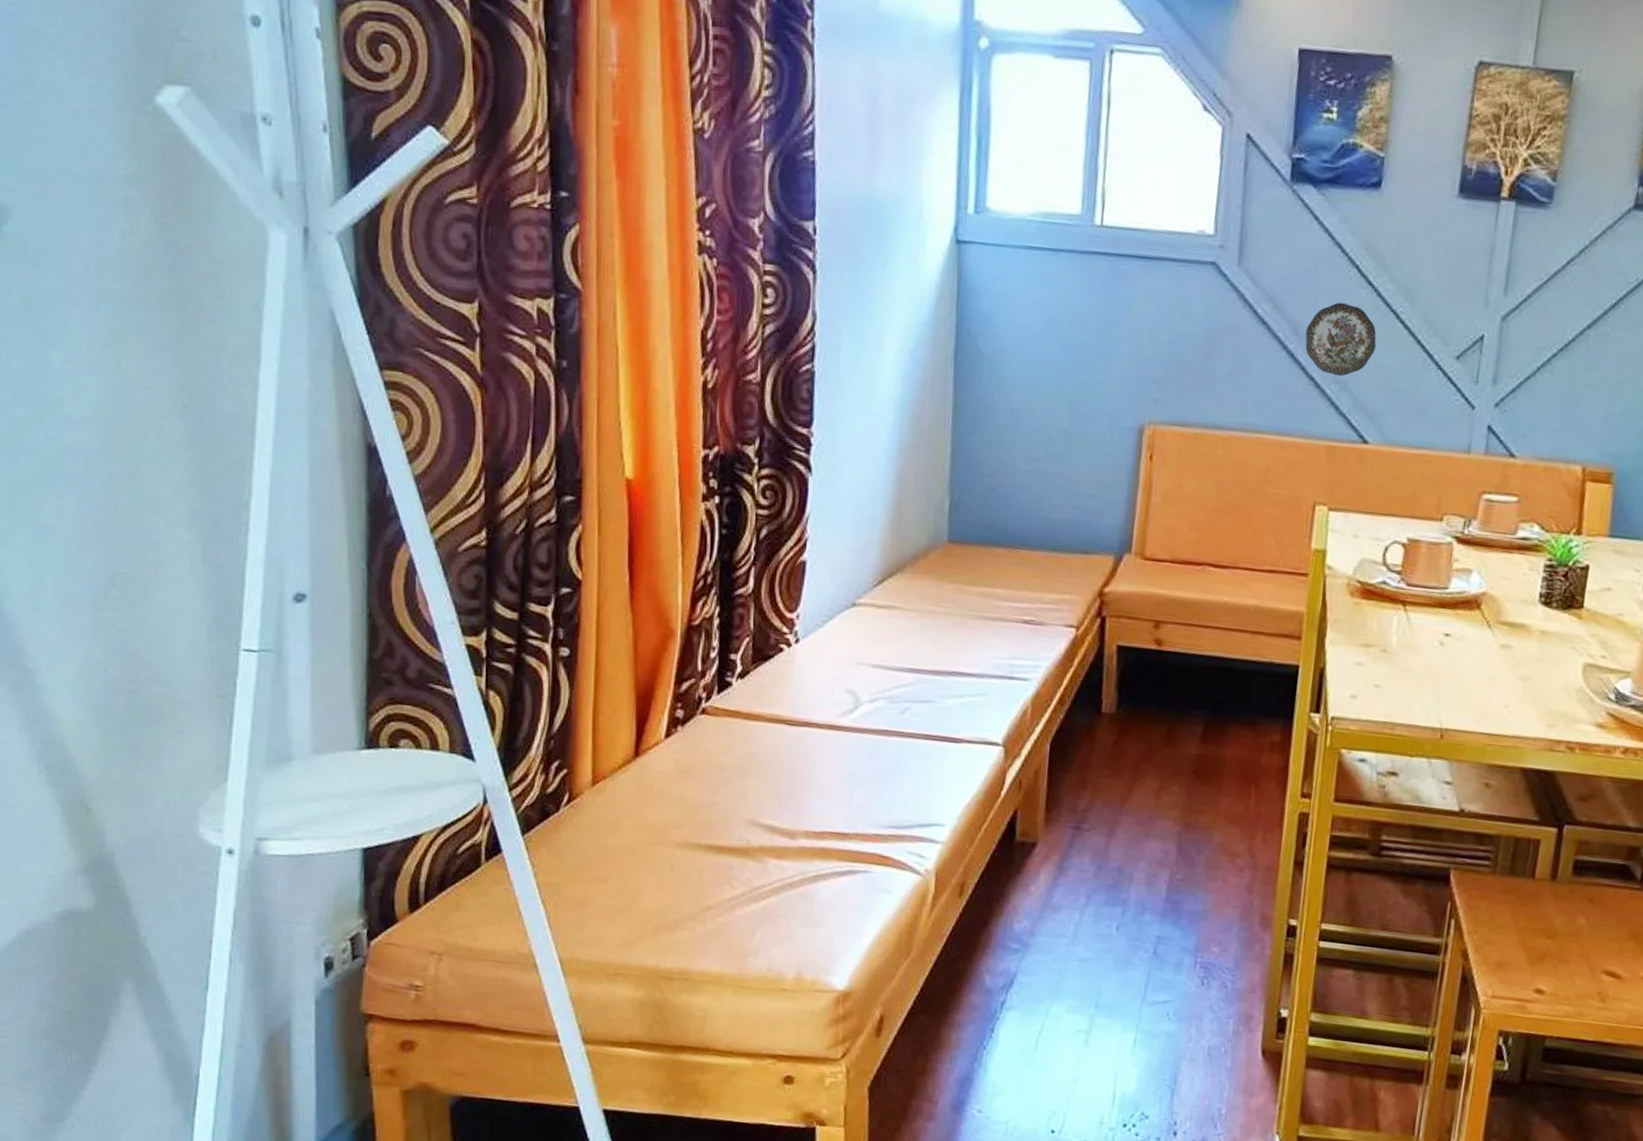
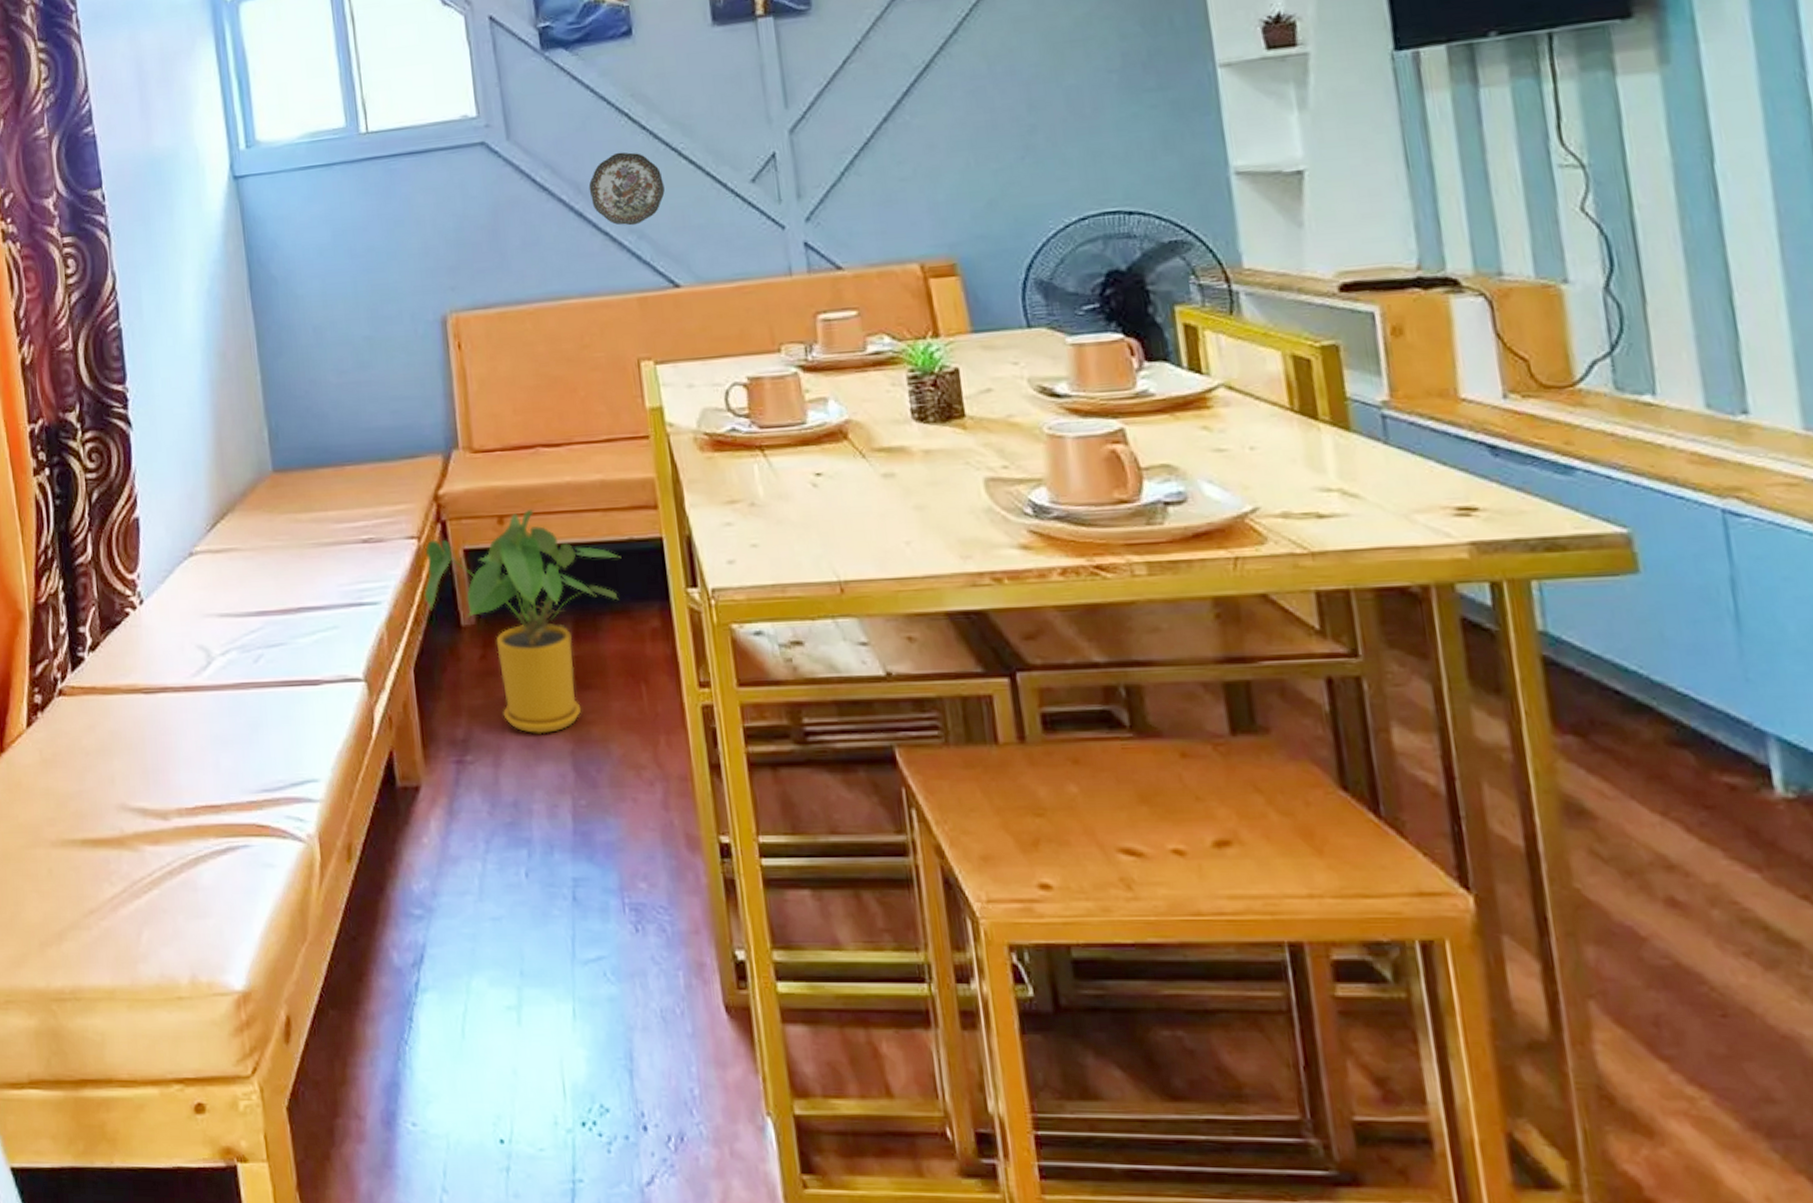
house plant: none [1072,619,1259,816] -> present [424,508,622,735]

